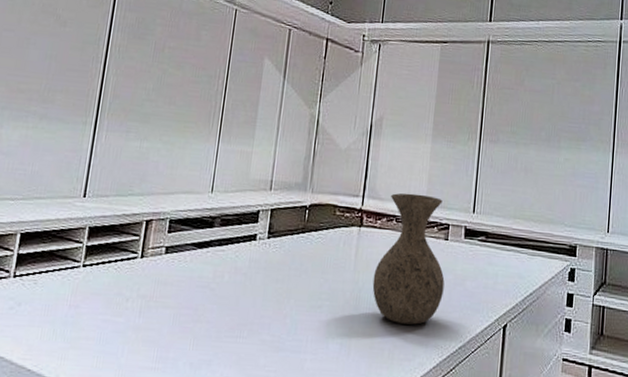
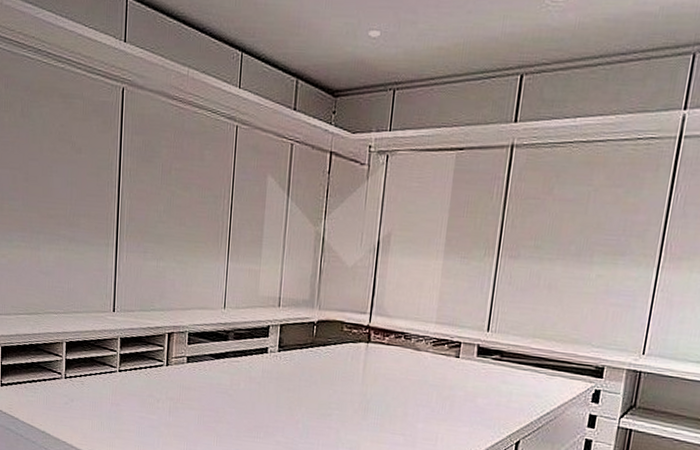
vase: present [372,193,445,325] -> none [380,310,455,436]

